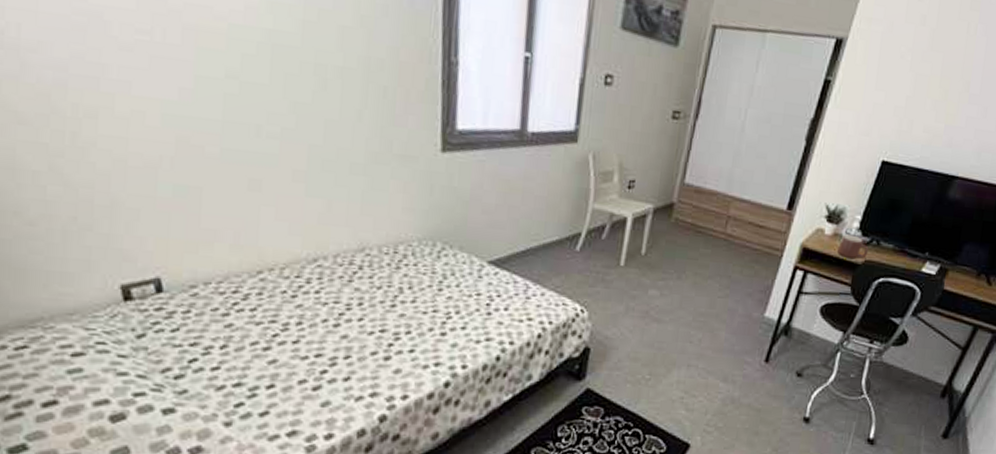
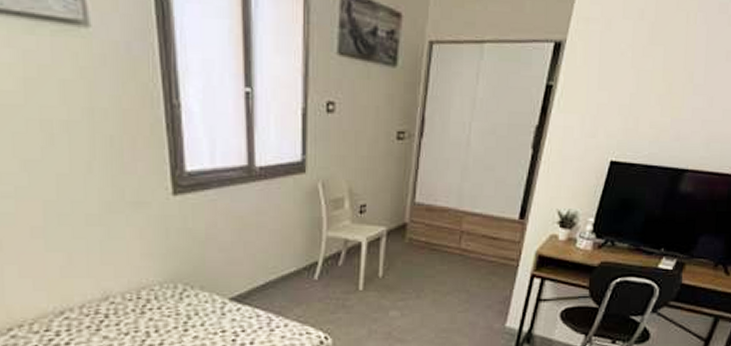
mug: present [837,234,869,261] -> none [573,238,604,264]

